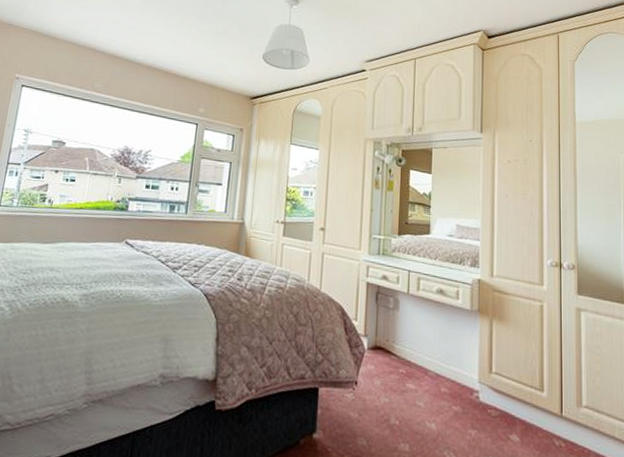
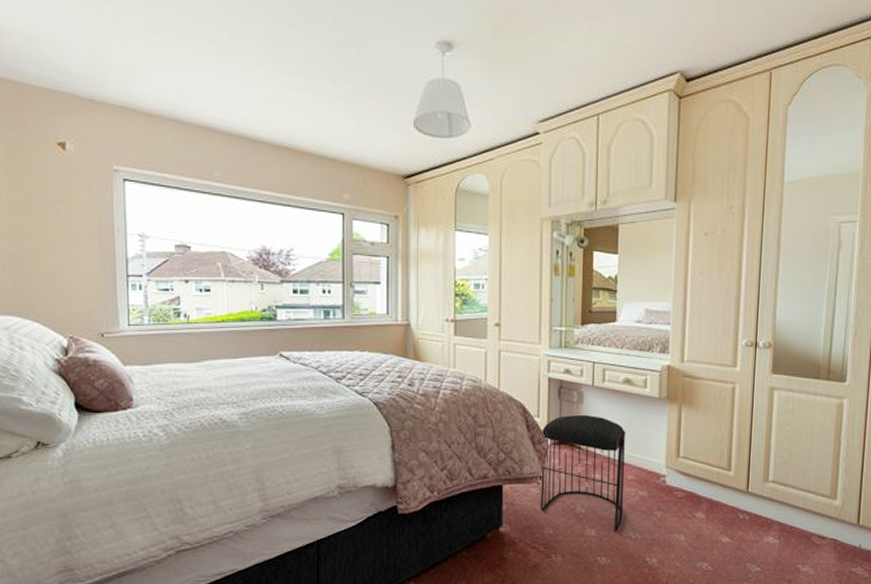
stool: none [355,321,440,450] -> present [540,414,626,533]

